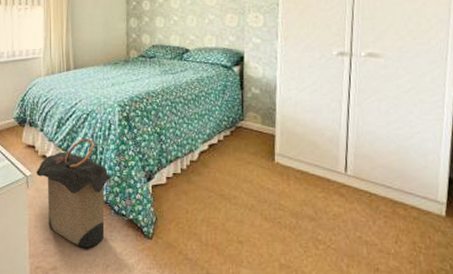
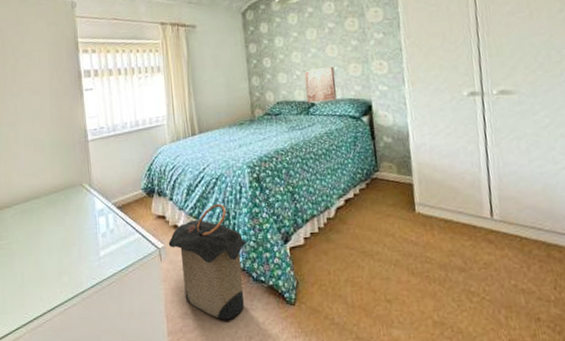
wall art: none [181,15,211,49] -> present [304,67,337,103]

